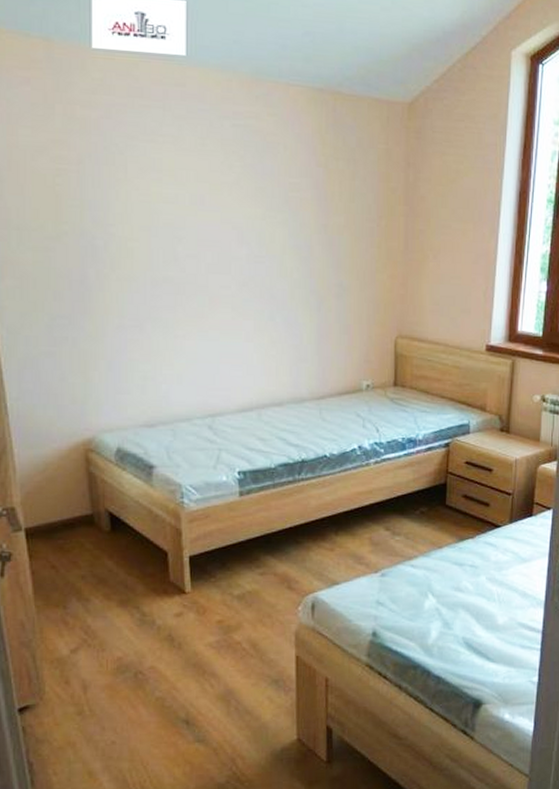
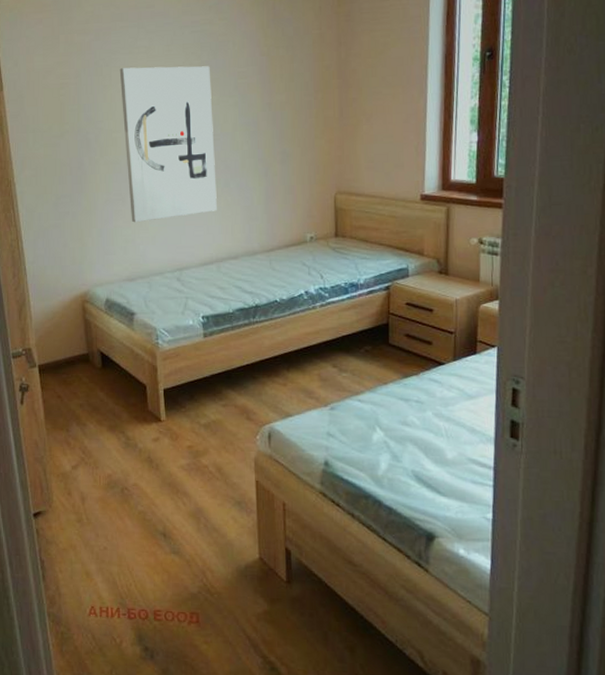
wall art: none [138,159,259,356] -> present [119,66,217,223]

